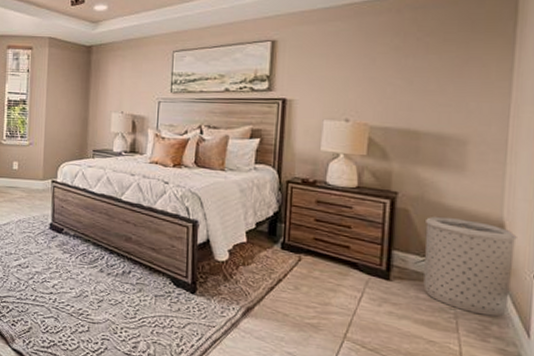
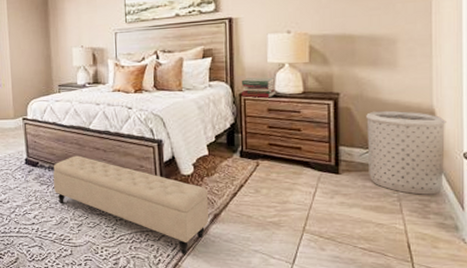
bench: none [77,226,242,347] -> present [53,155,208,254]
books: none [288,165,328,189] -> present [241,77,277,99]

